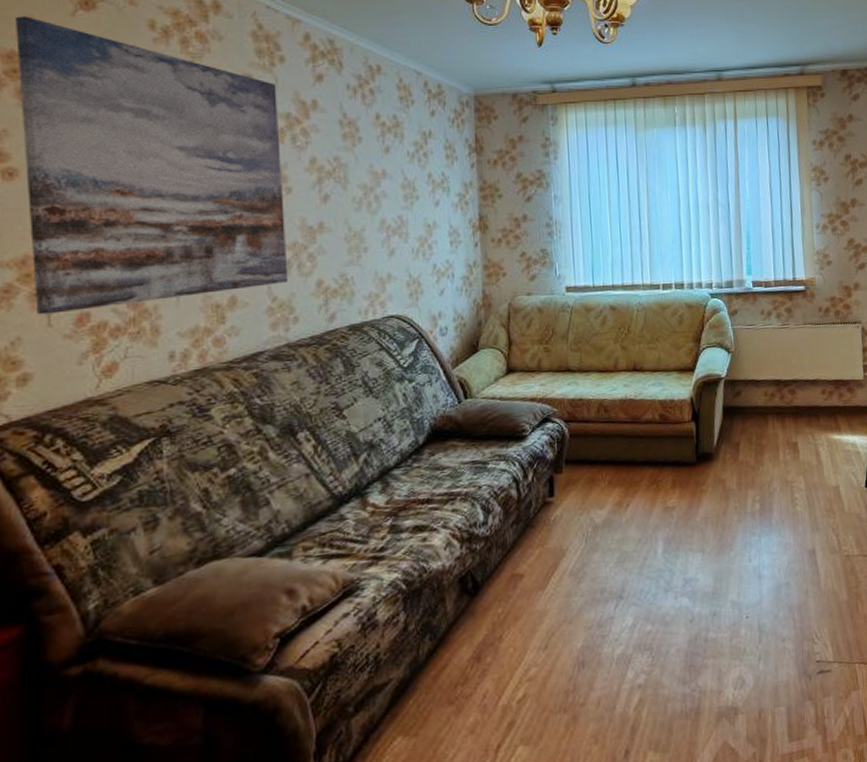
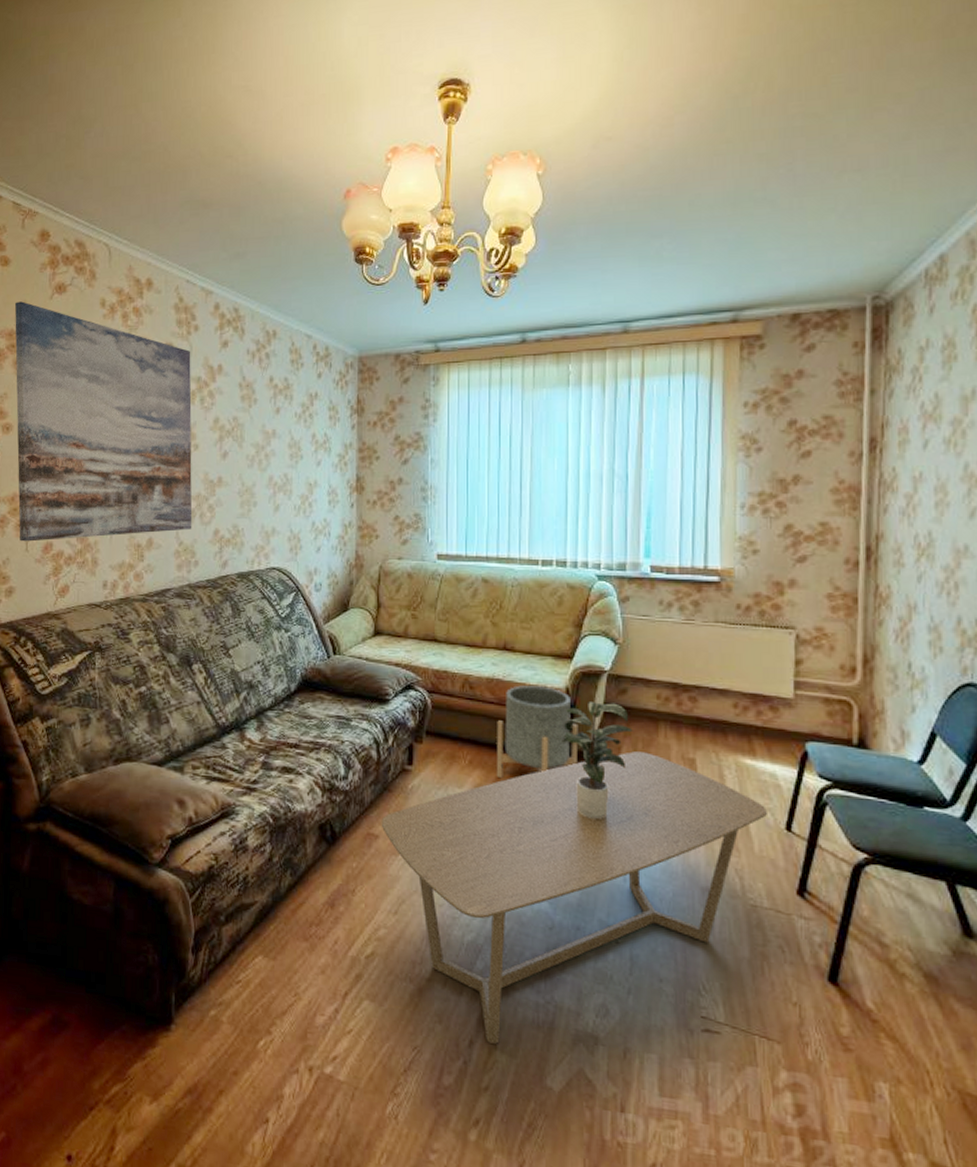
coffee table: none [525,443,852,747] -> present [381,751,767,1044]
planter: none [632,399,704,493] -> present [497,685,579,779]
potted plant: none [690,405,749,513] -> present [561,702,634,820]

